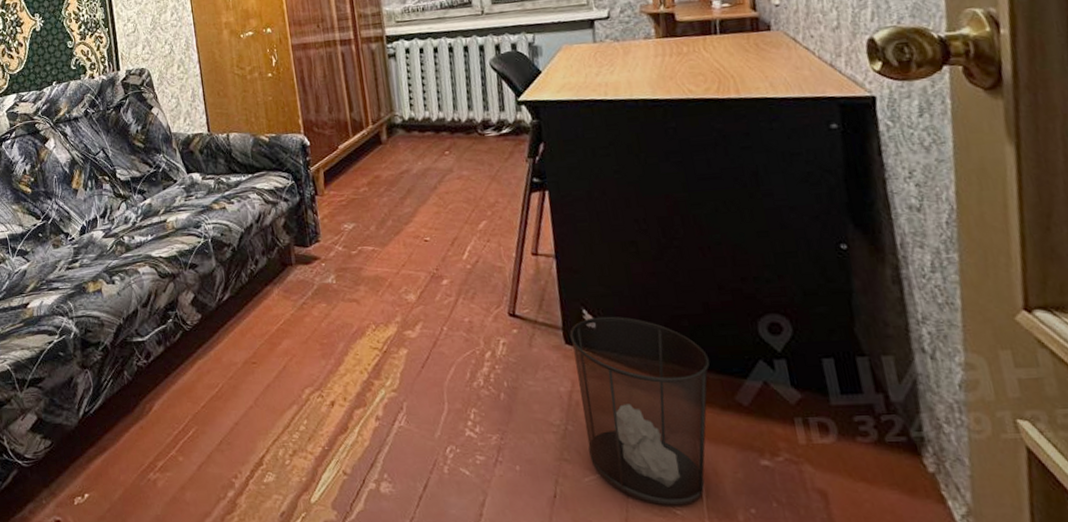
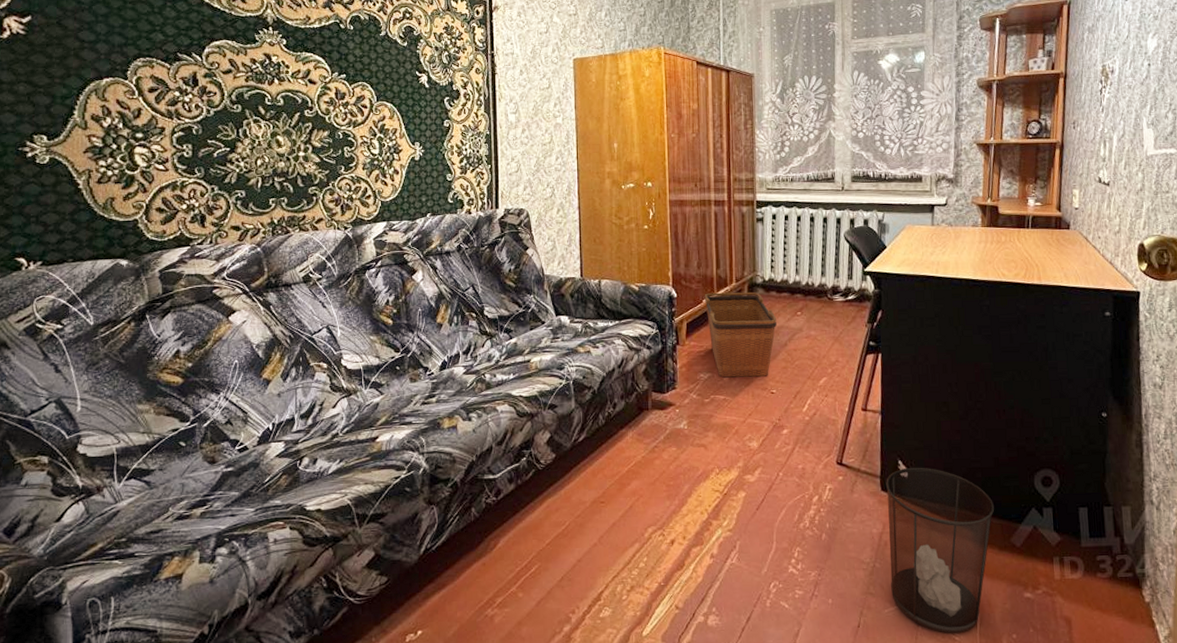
bicycle basket: none [339,134,423,227] -> present [704,292,777,378]

